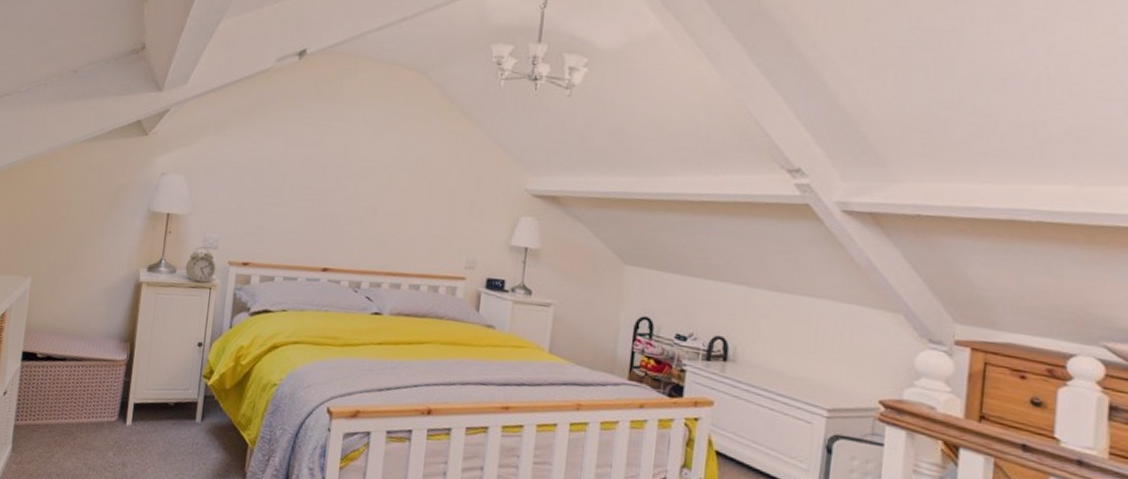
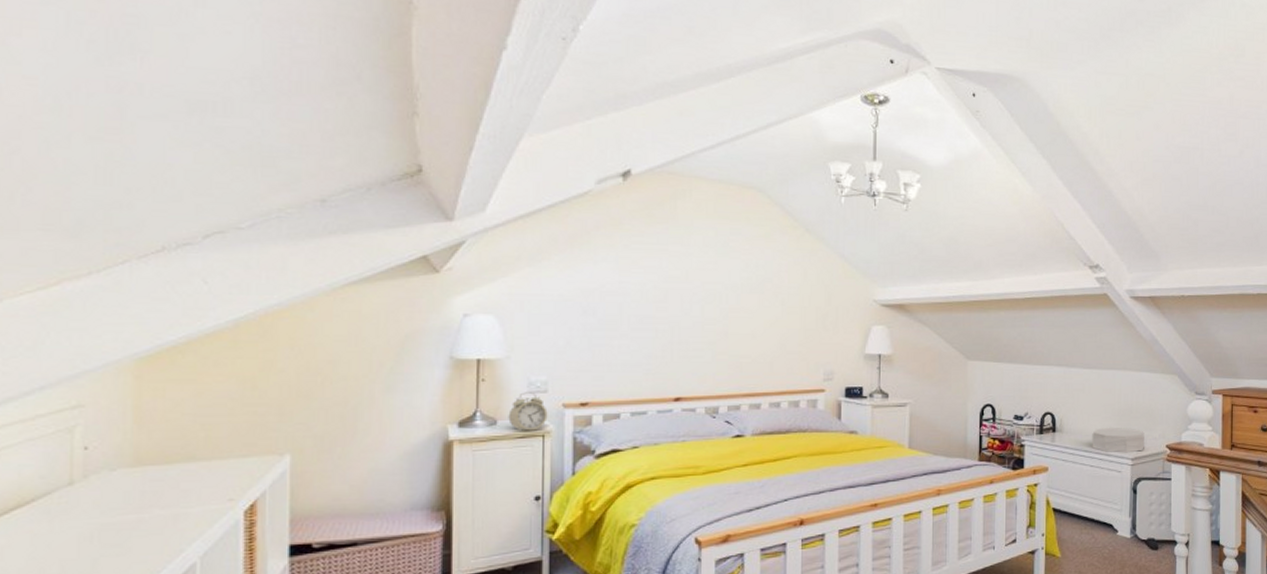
decorative box: none [774,365,849,403] -> present [1092,427,1146,453]

